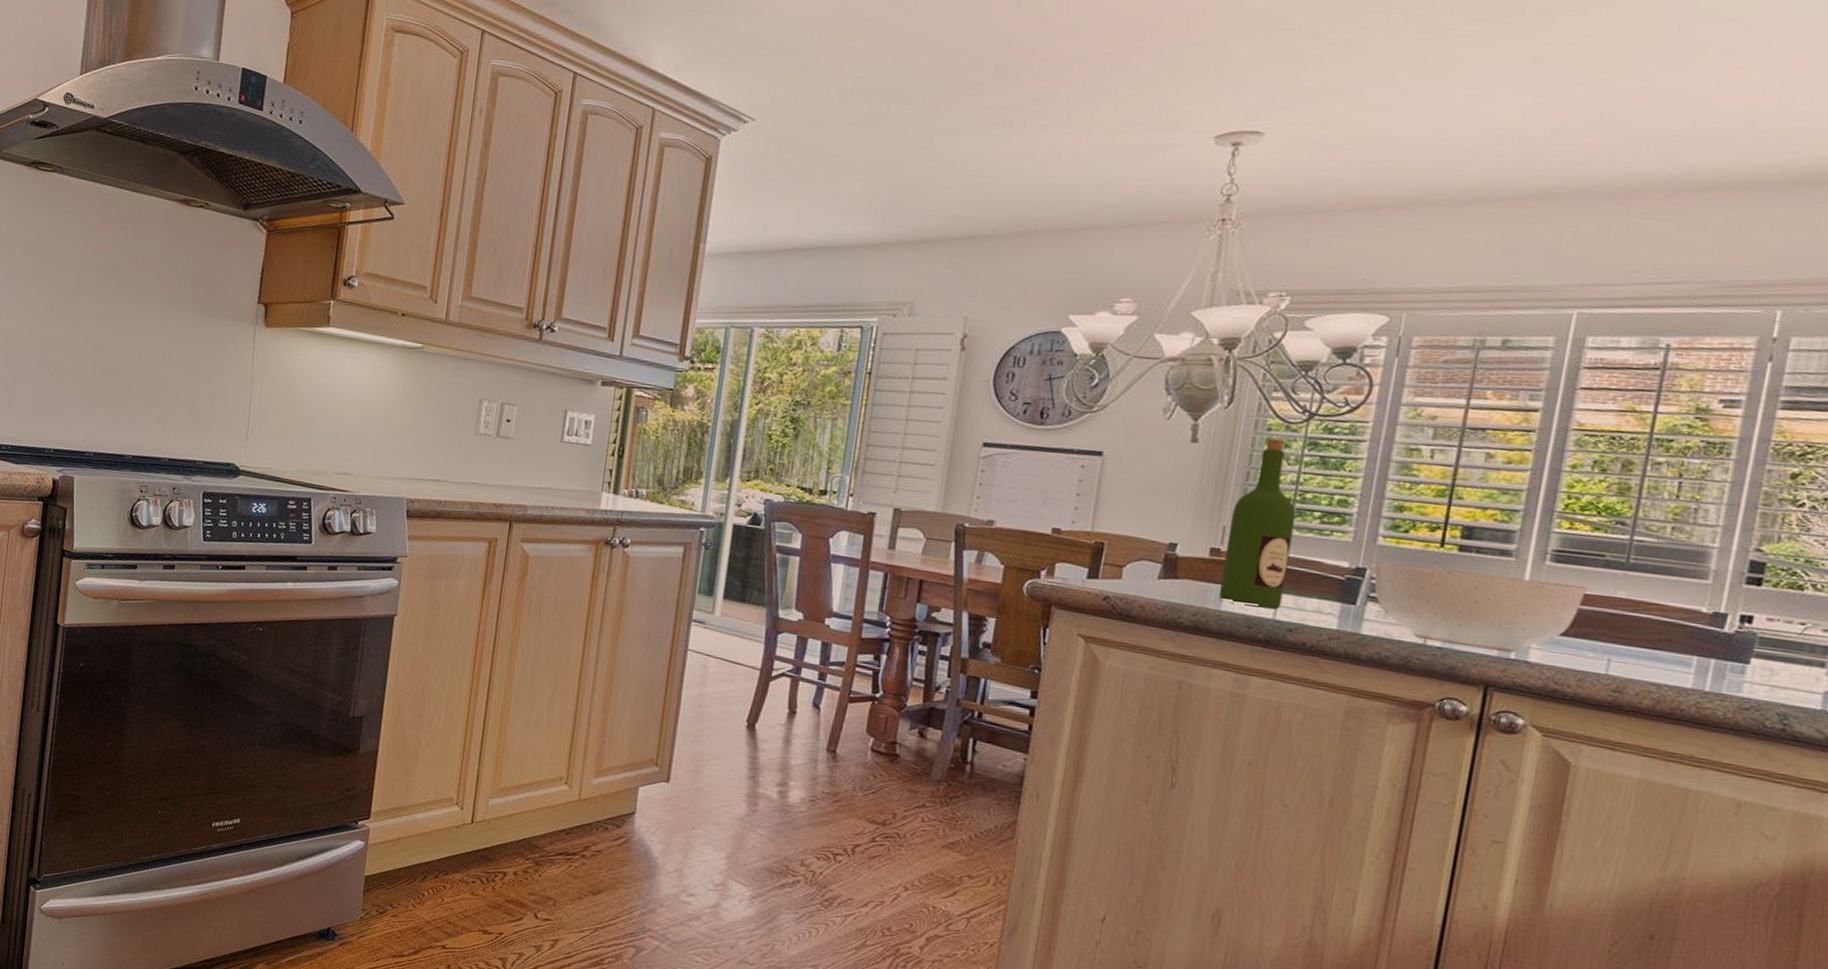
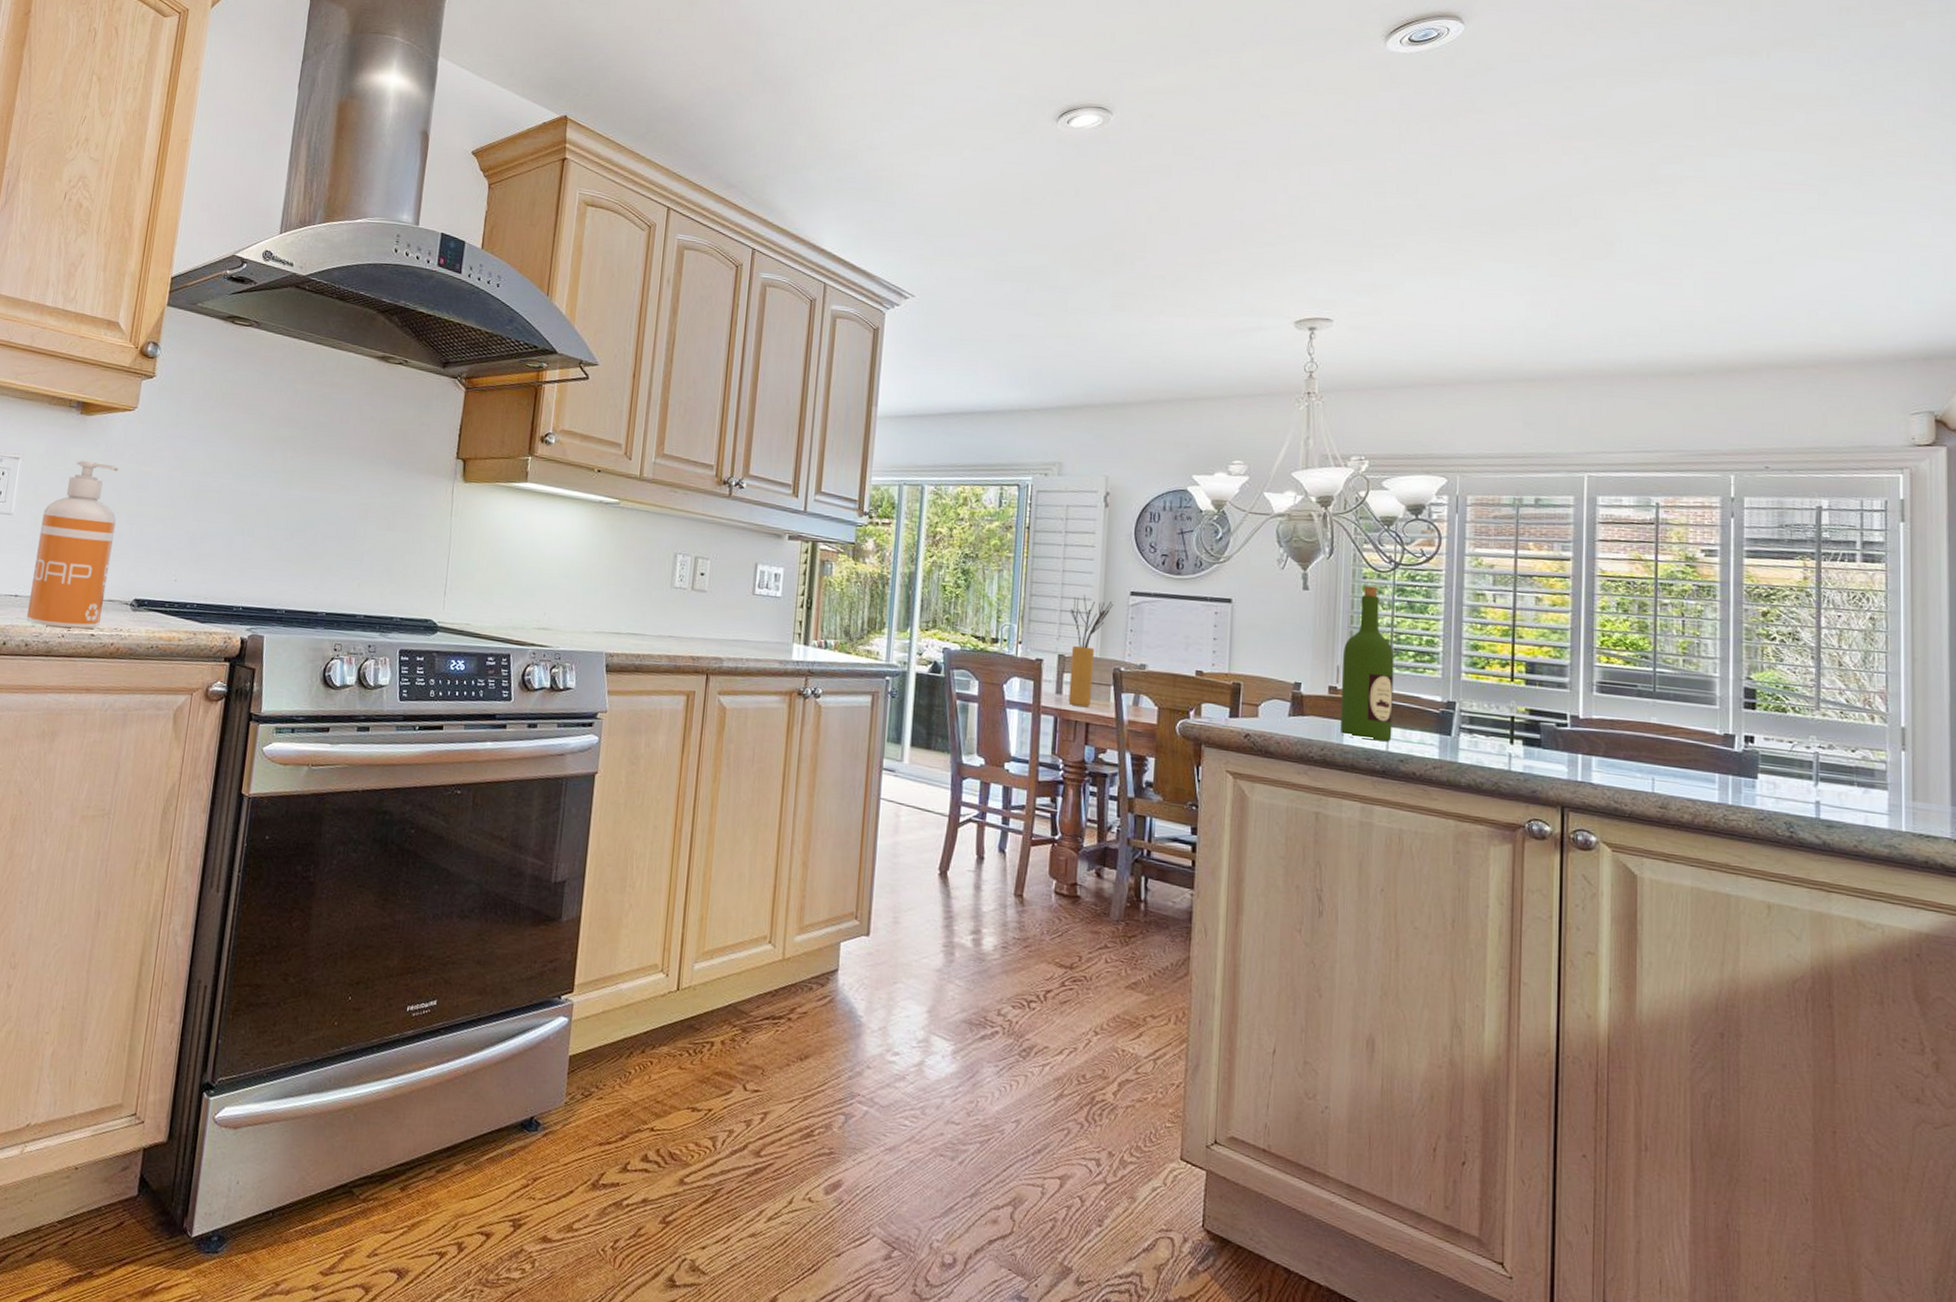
vase: none [901,445,963,563] -> present [1068,595,1114,707]
bowl: present [1373,562,1587,653] -> none [1461,696,1627,776]

